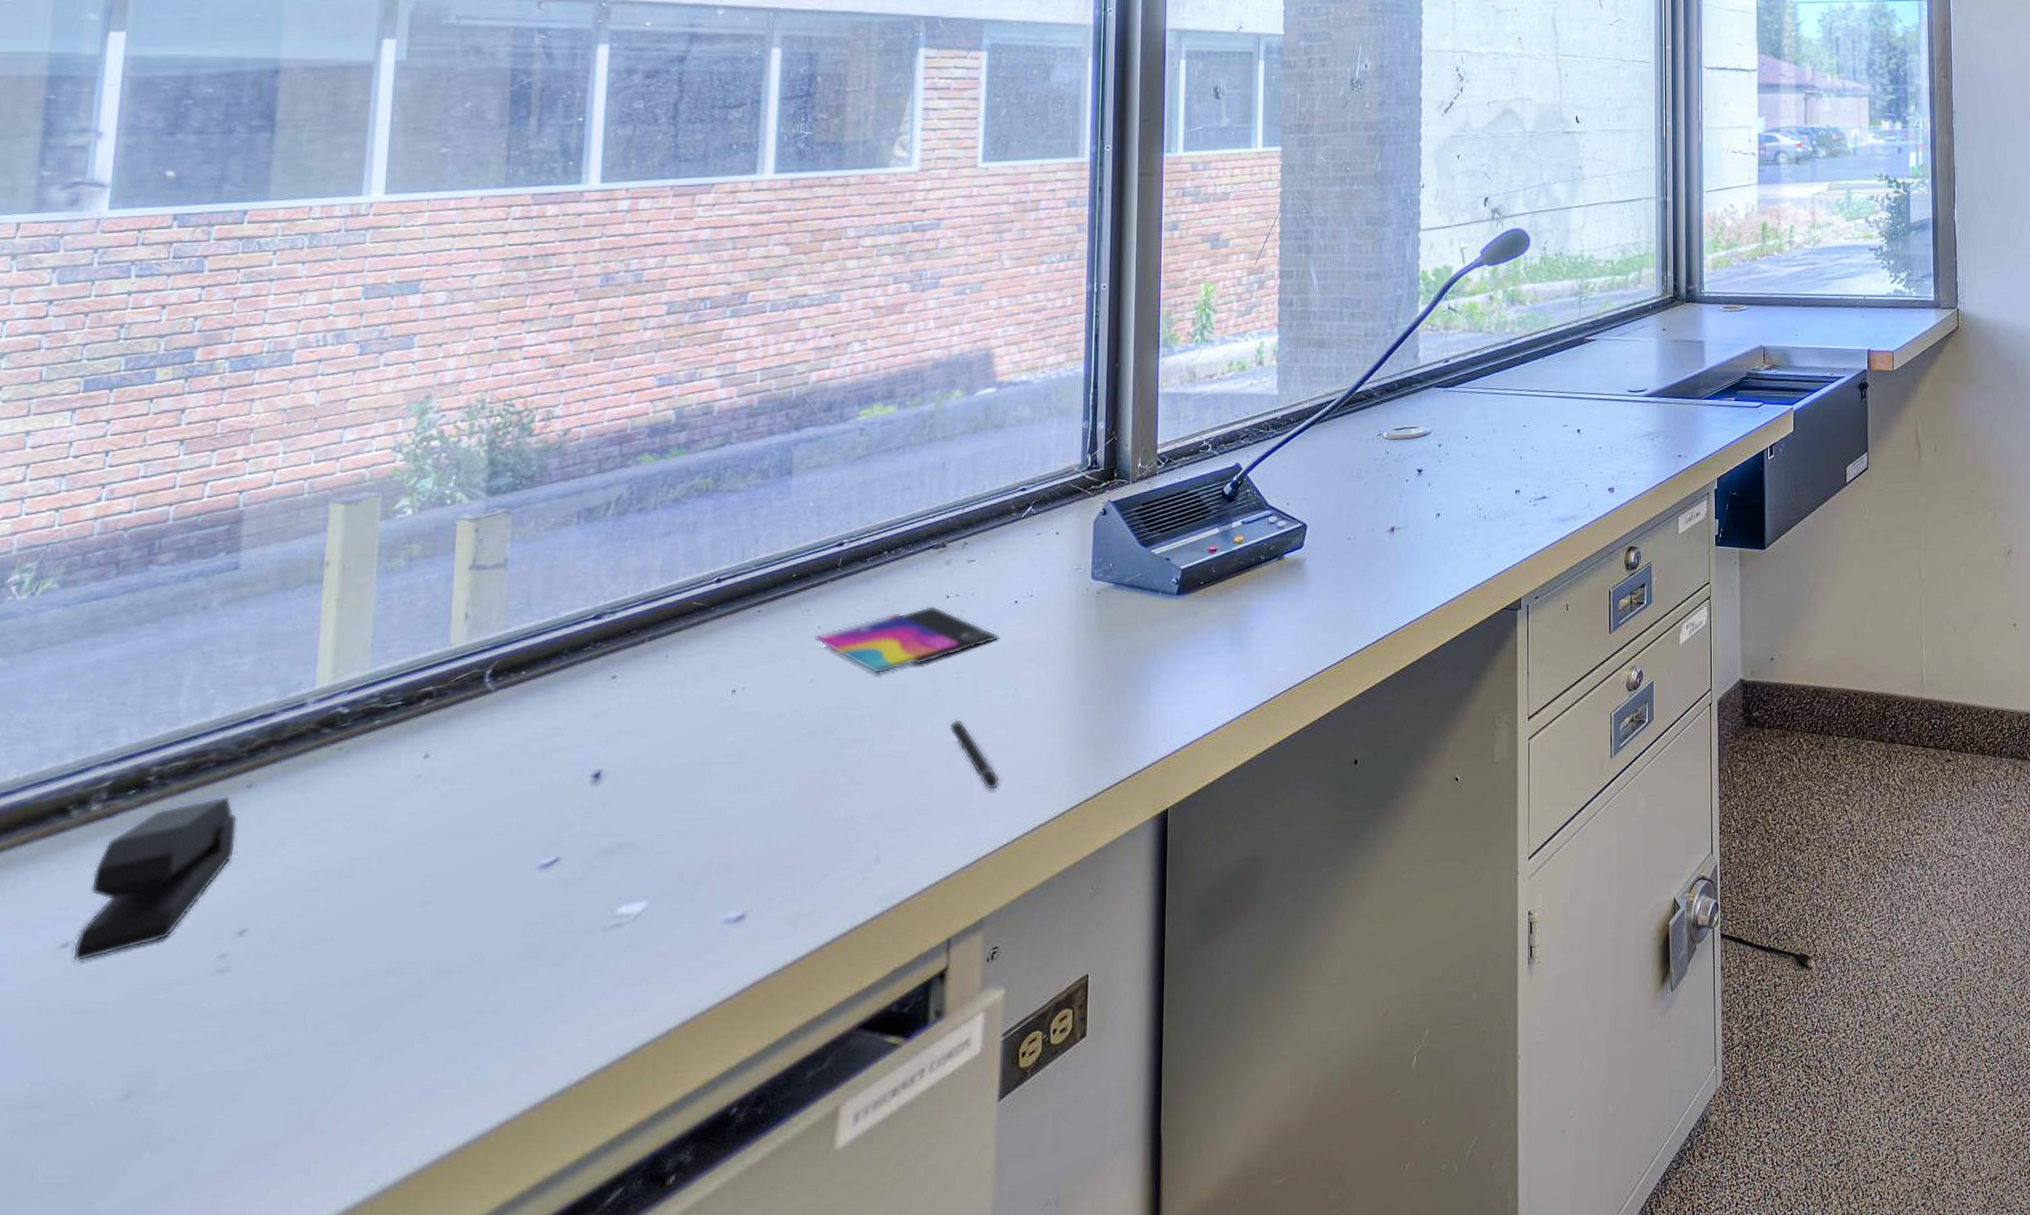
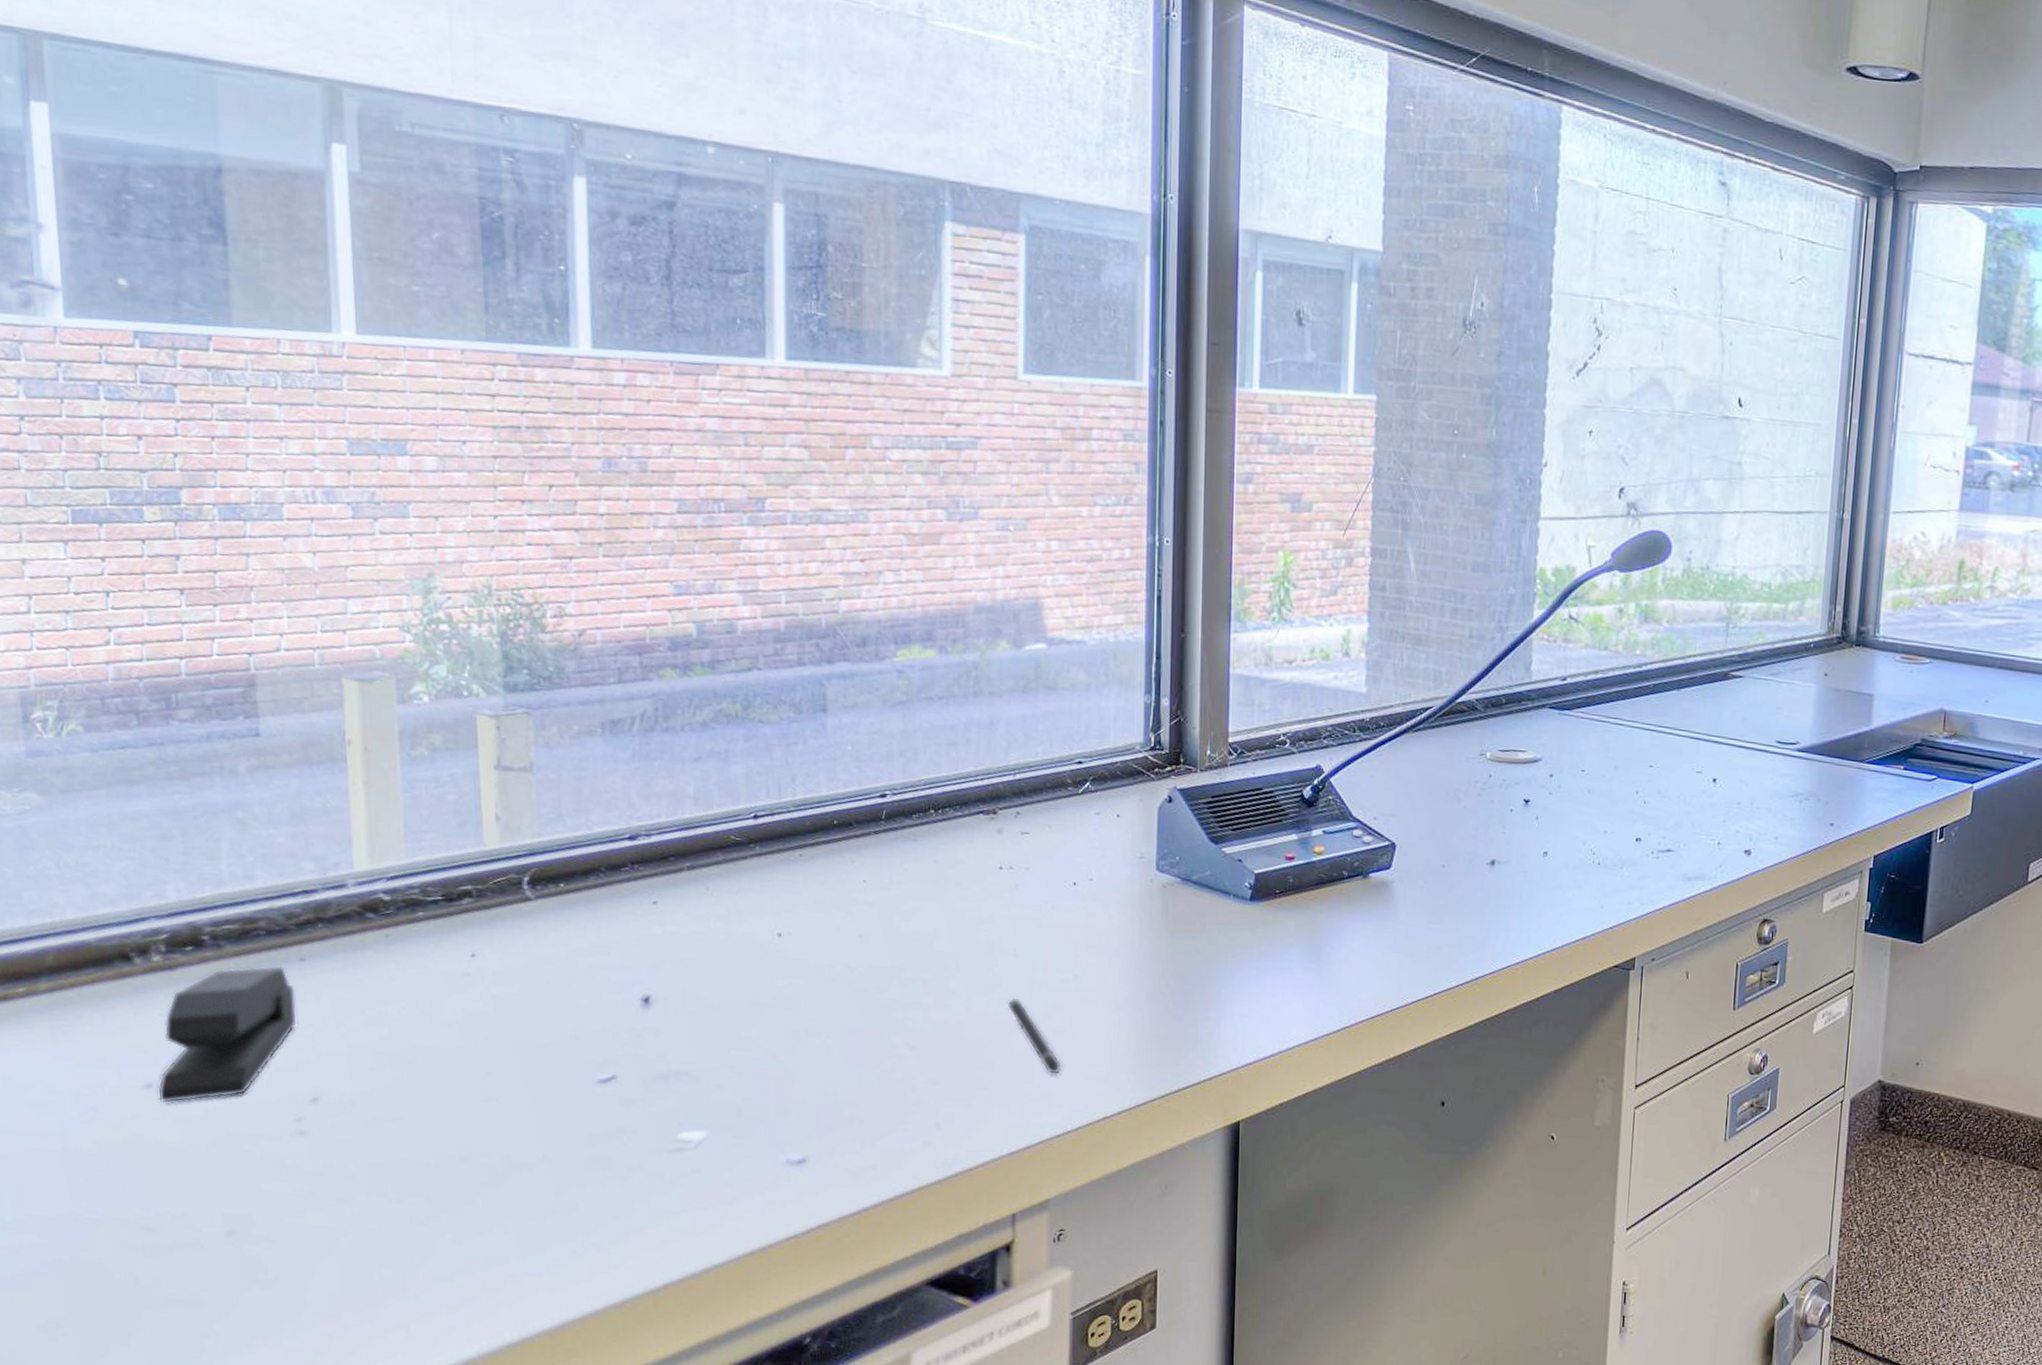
smartphone: present [815,606,1000,675] -> none [861,875,1058,939]

